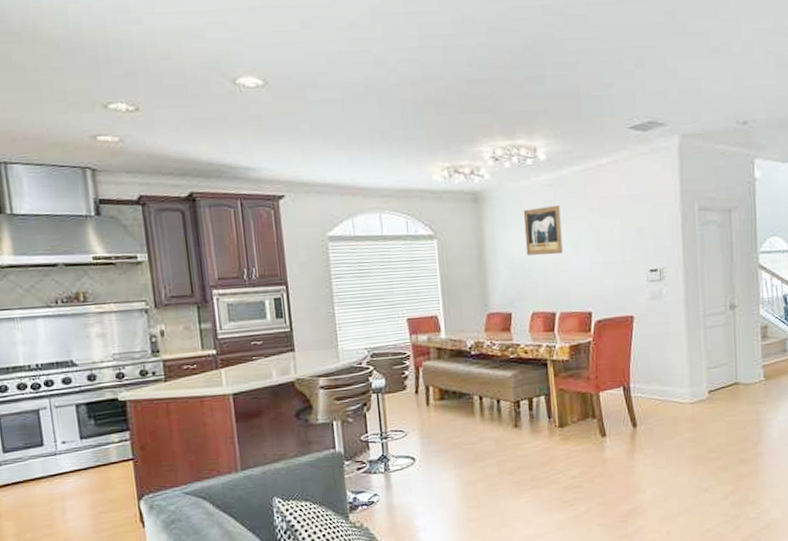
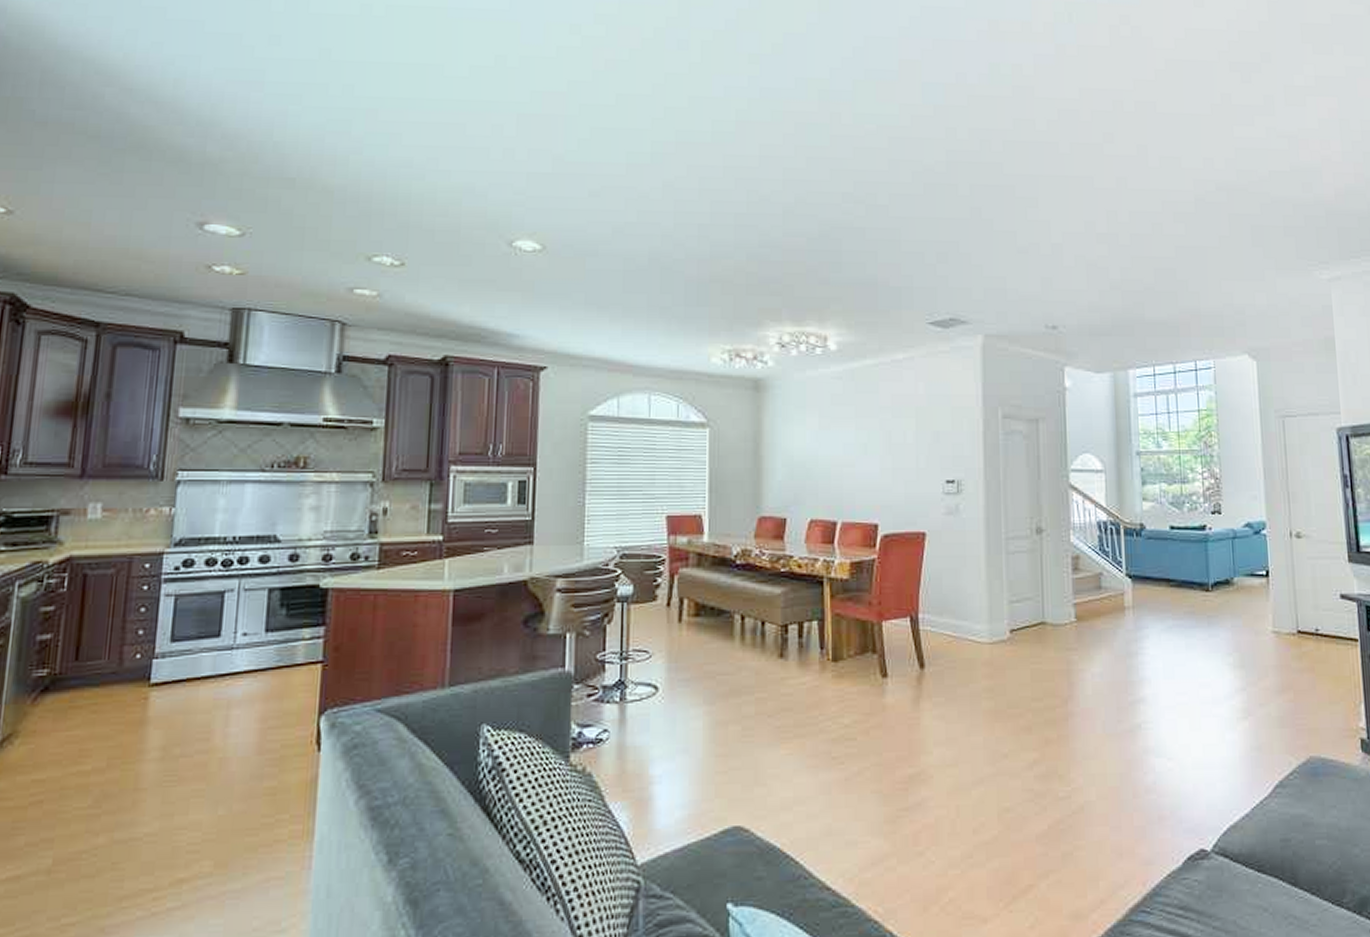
wall art: present [523,205,563,255] -> none [808,400,849,455]

